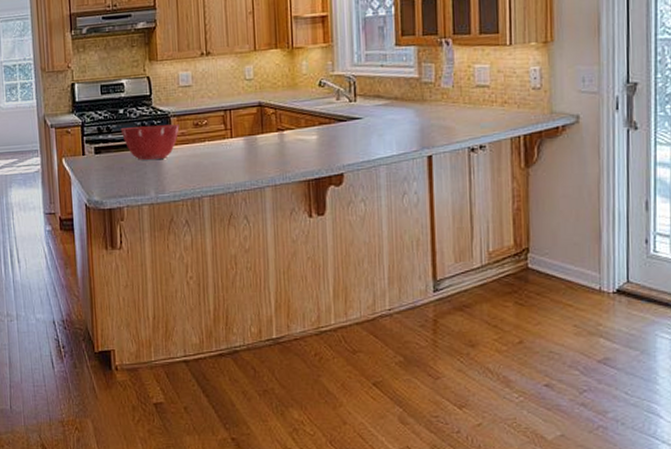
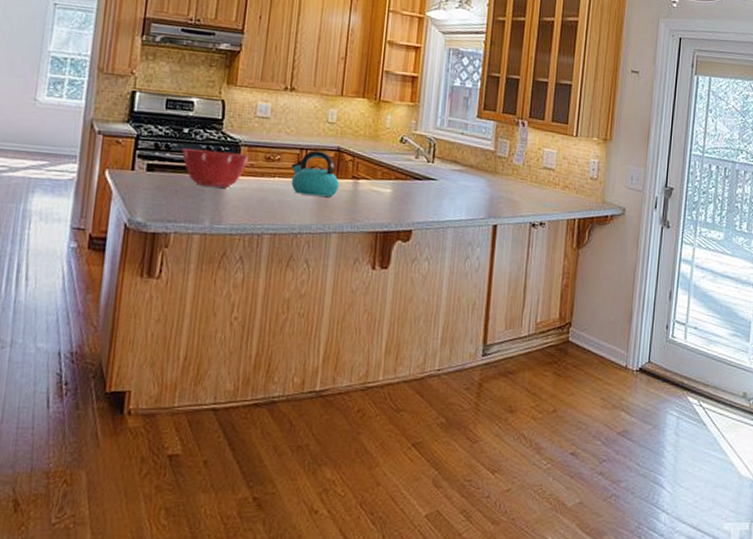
kettle: none [218,109,266,154] -> present [291,150,340,197]

